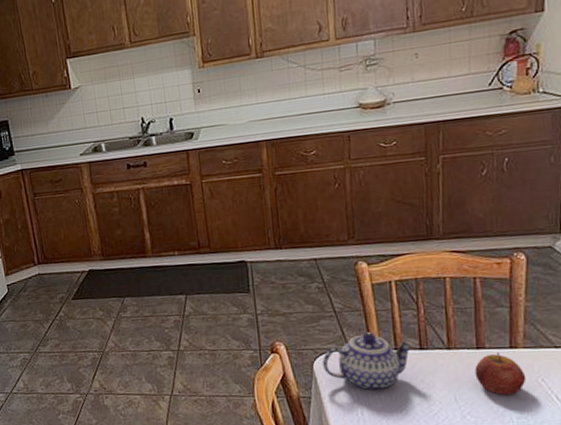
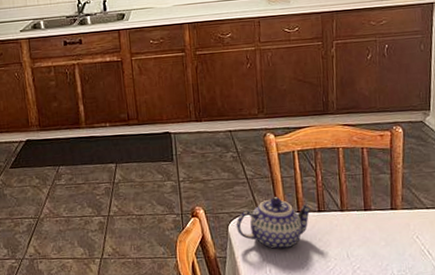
apple: present [475,352,527,396] -> none [363,213,404,252]

